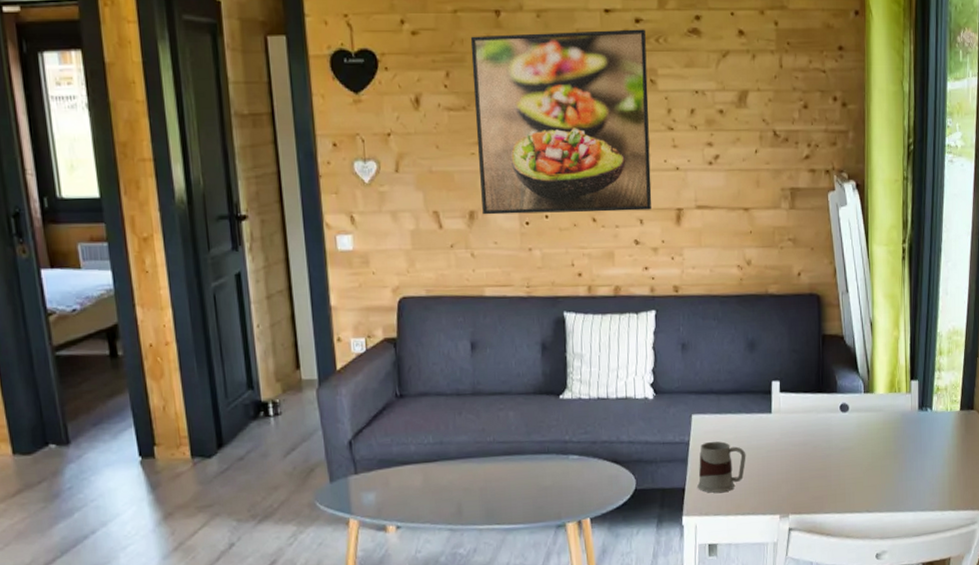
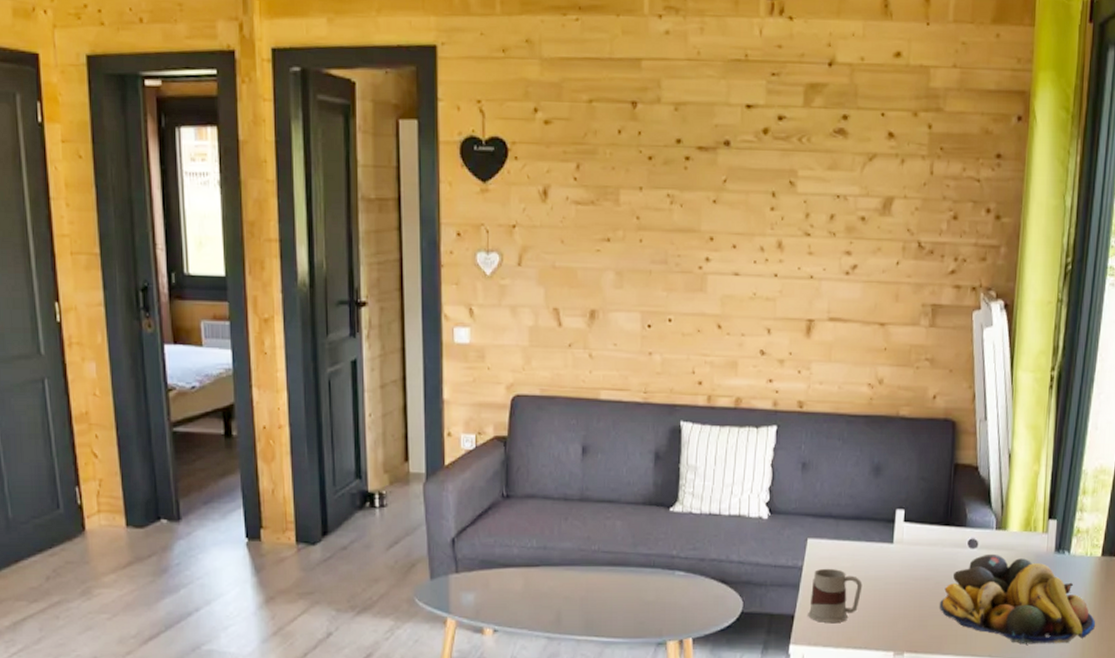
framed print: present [470,29,652,215] -> none [603,126,788,319]
fruit bowl: none [819,416,959,498] -> present [940,553,1095,645]

